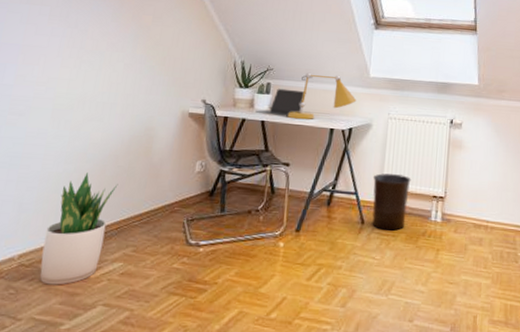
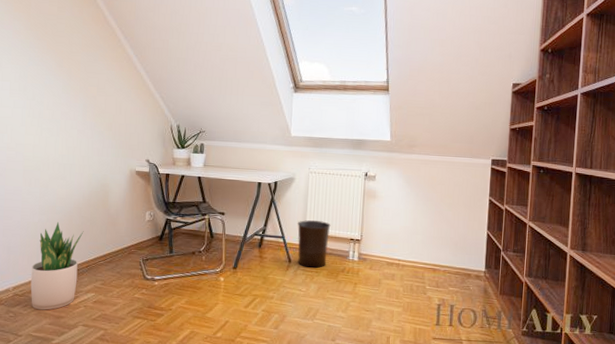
laptop: present [255,88,306,117] -> none [192,148,235,173]
table lamp: present [286,72,357,120] -> none [219,133,280,175]

